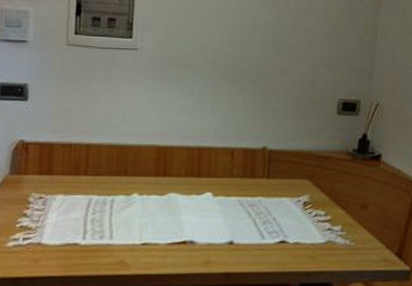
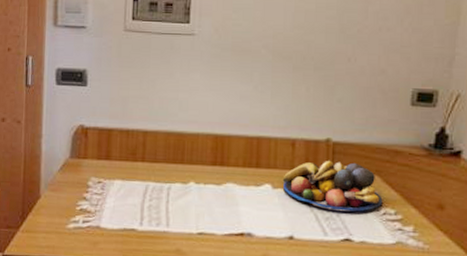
fruit bowl: none [222,167,314,215] -> present [282,160,383,212]

